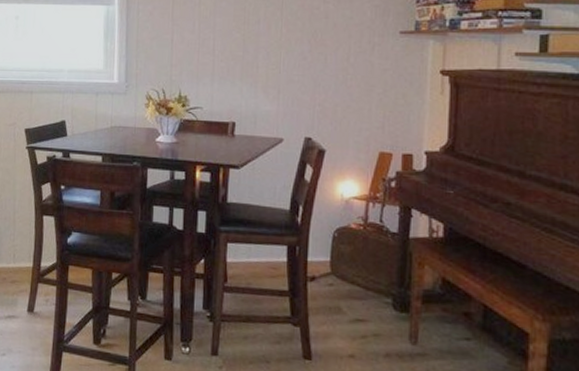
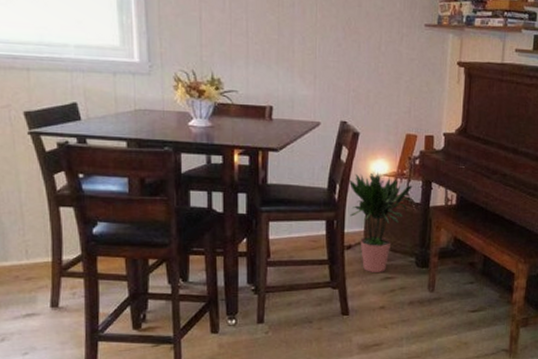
potted plant: none [312,194,389,313] -> present [348,172,414,272]

